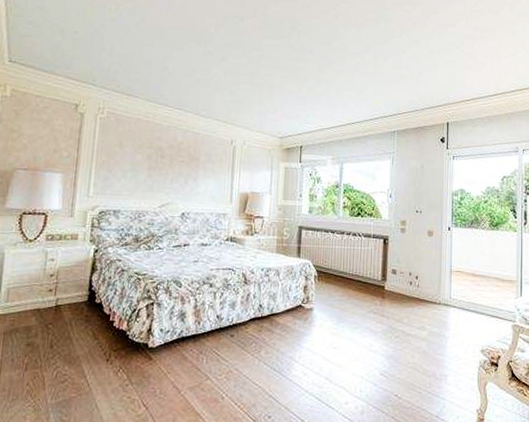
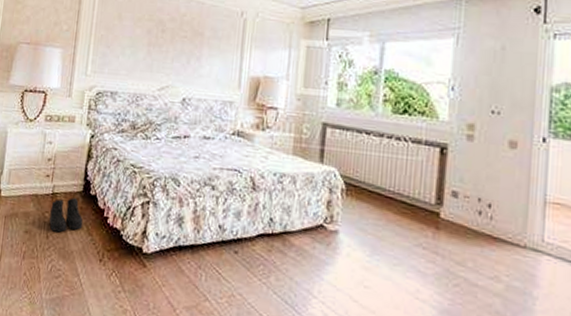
boots: none [53,307,89,341] -> present [49,197,83,233]

